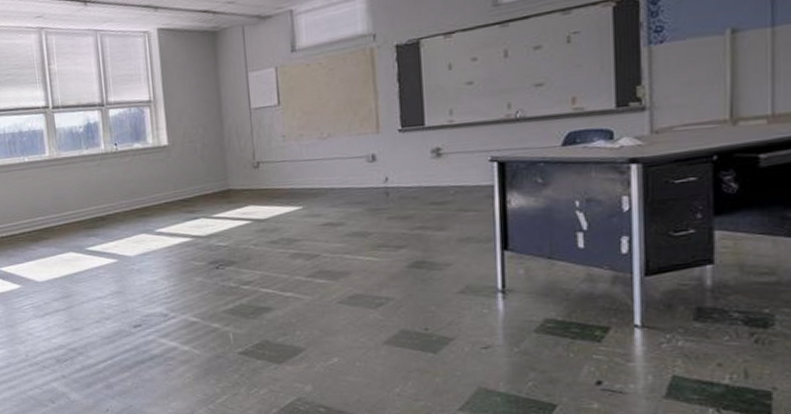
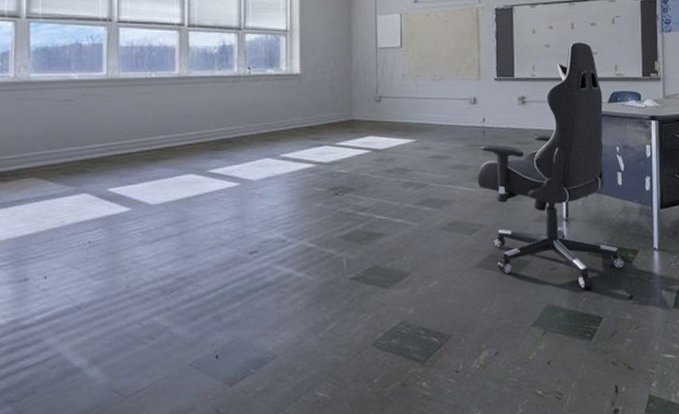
chair: none [380,72,589,372] -> present [477,42,625,289]

